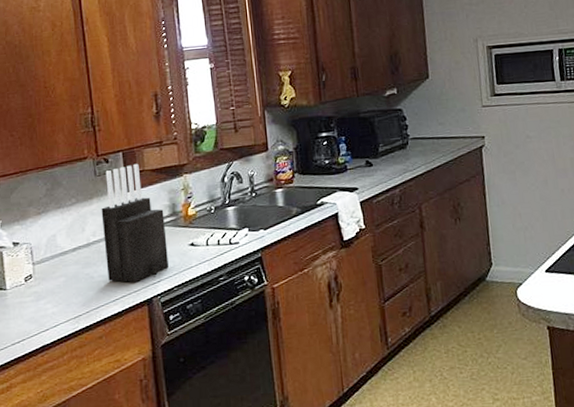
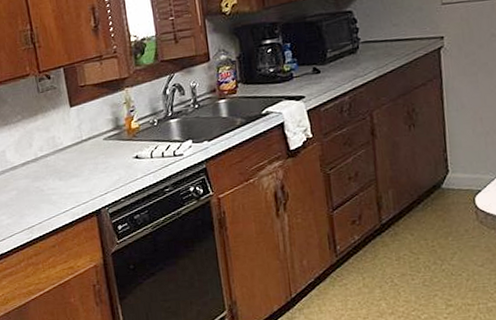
knife block: present [101,163,169,283] -> none [46,78,115,195]

